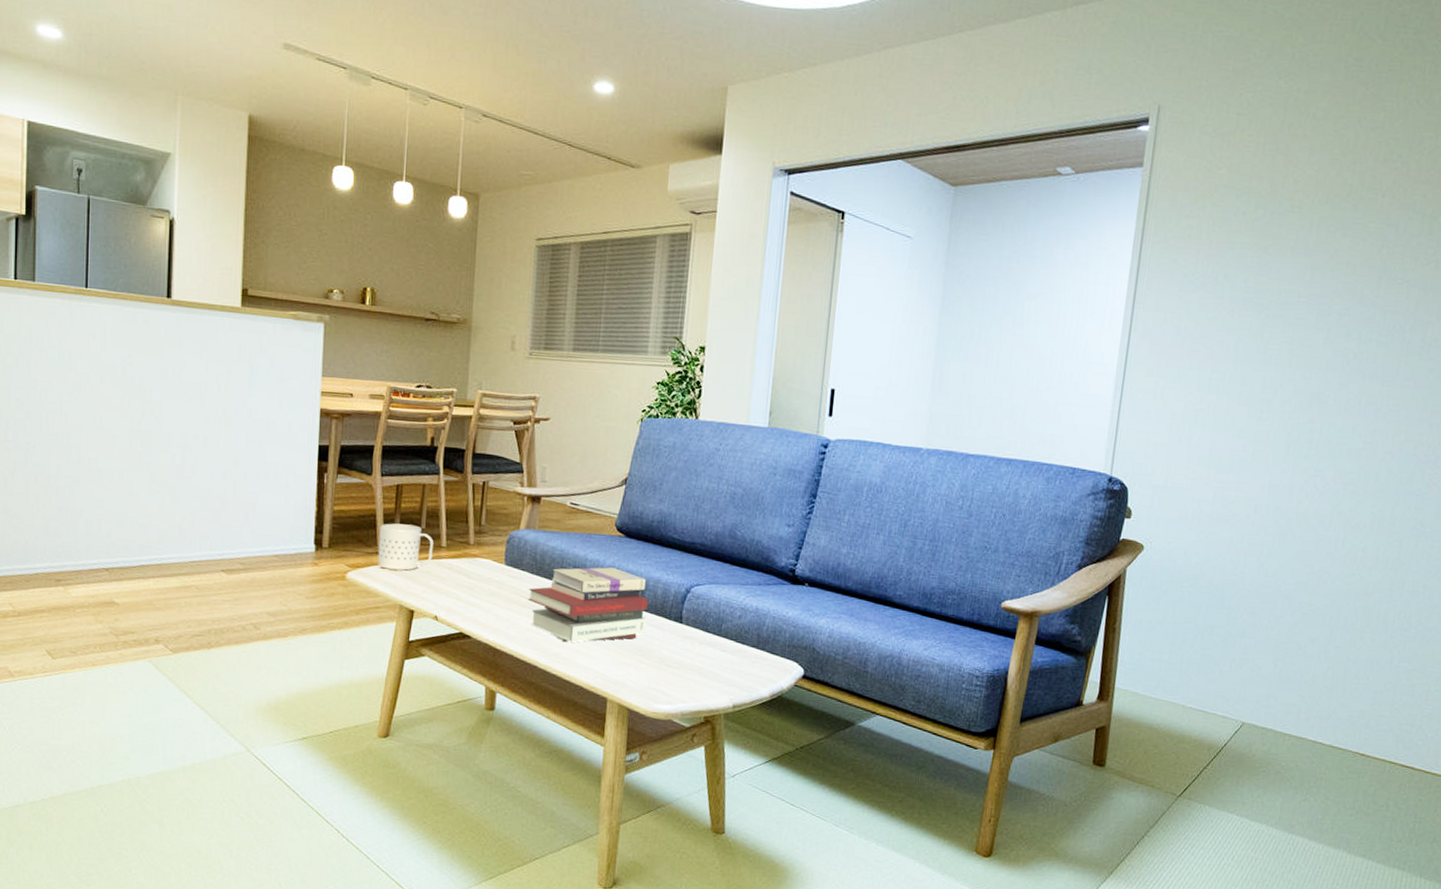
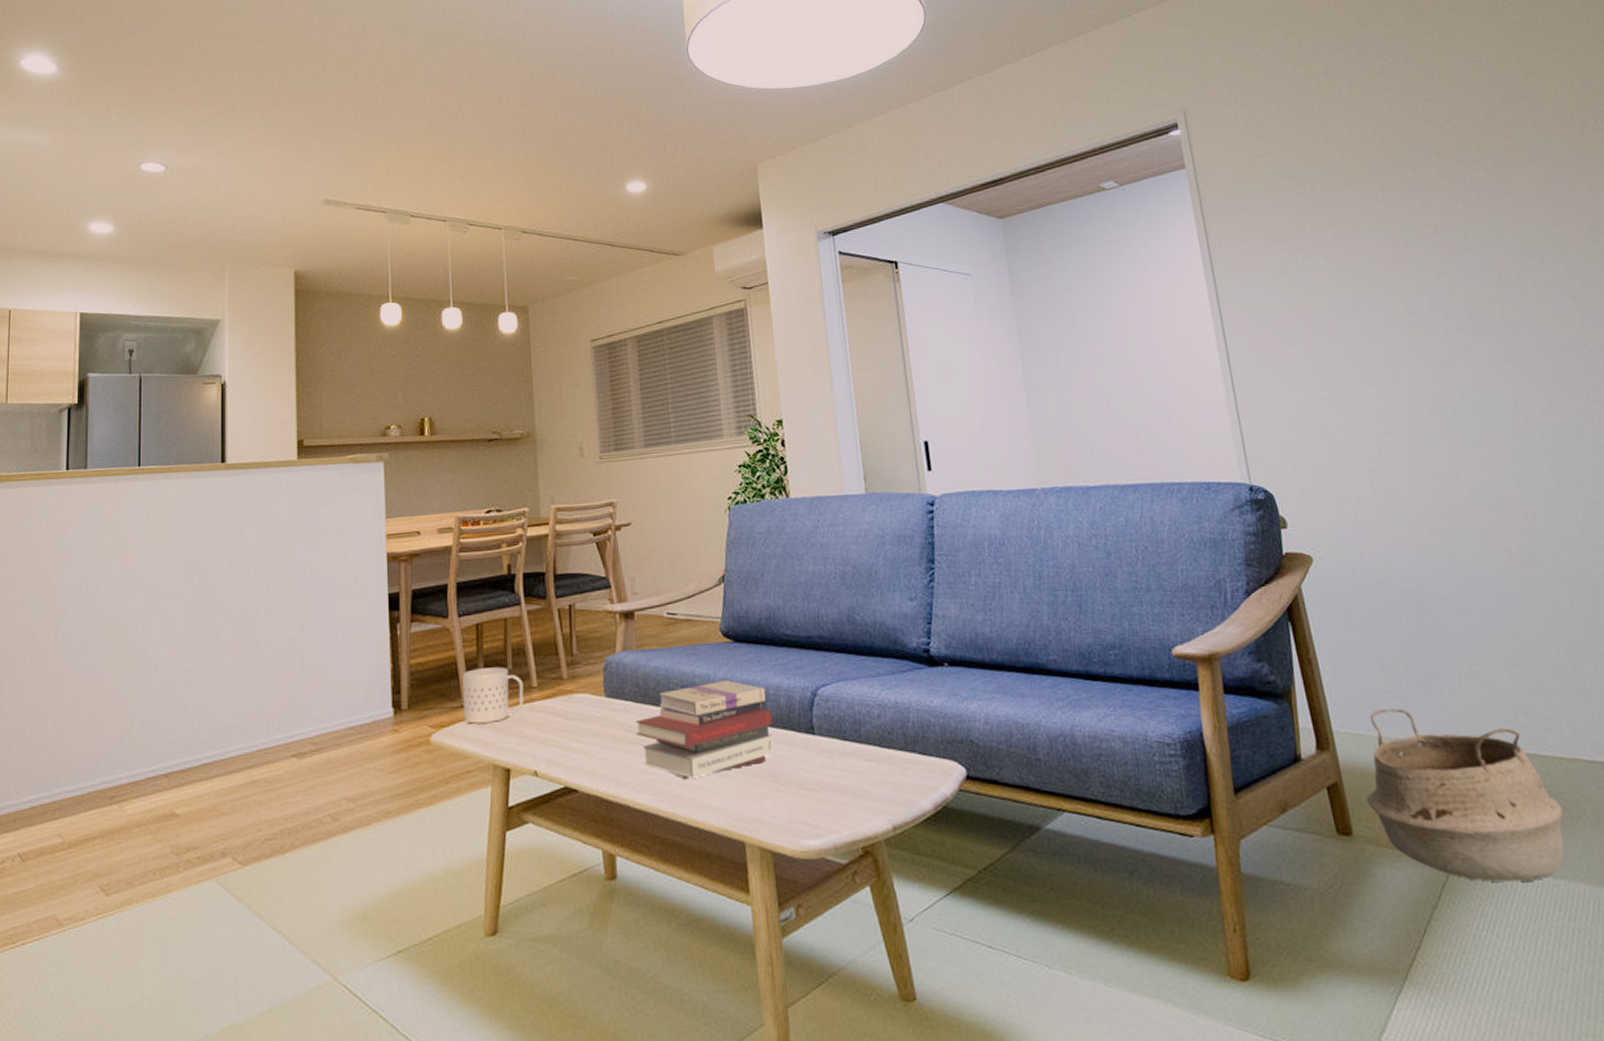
woven basket: none [1124,676,1277,820] -> present [1366,708,1565,882]

